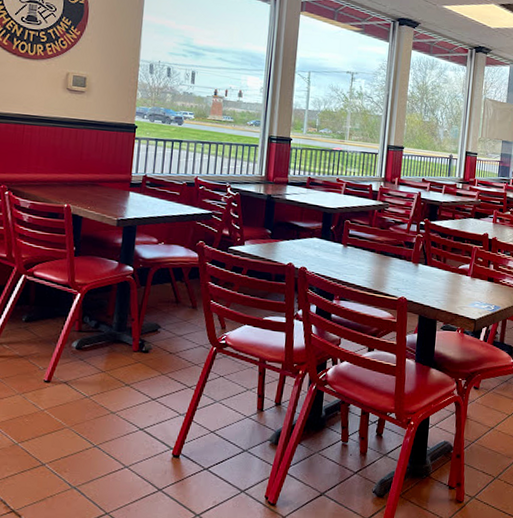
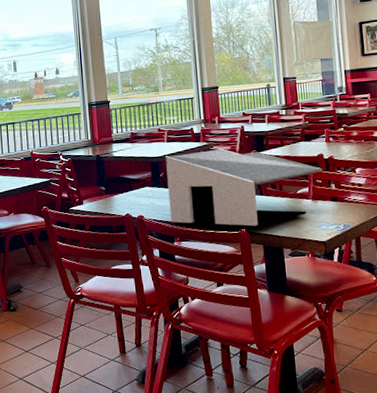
architectural model: none [333,209,486,298] -> present [165,147,323,228]

